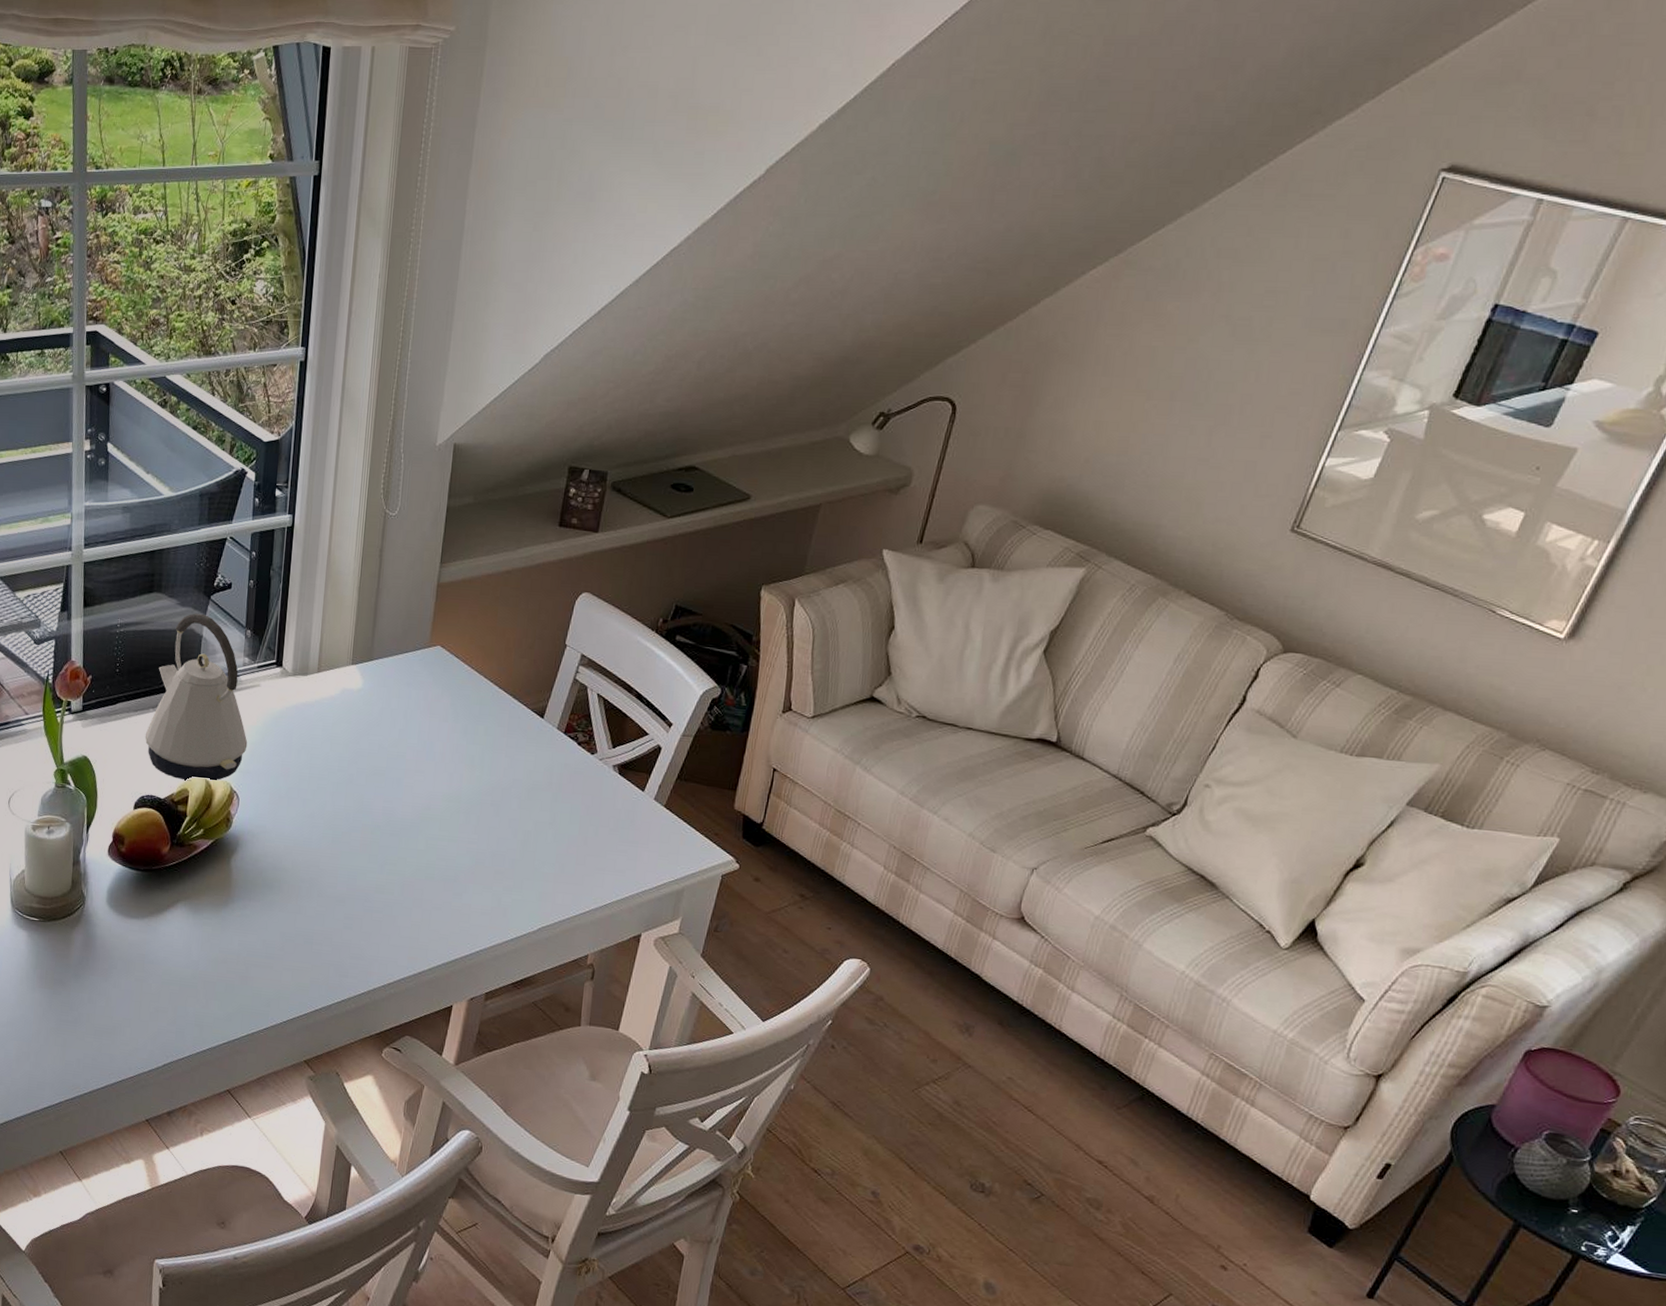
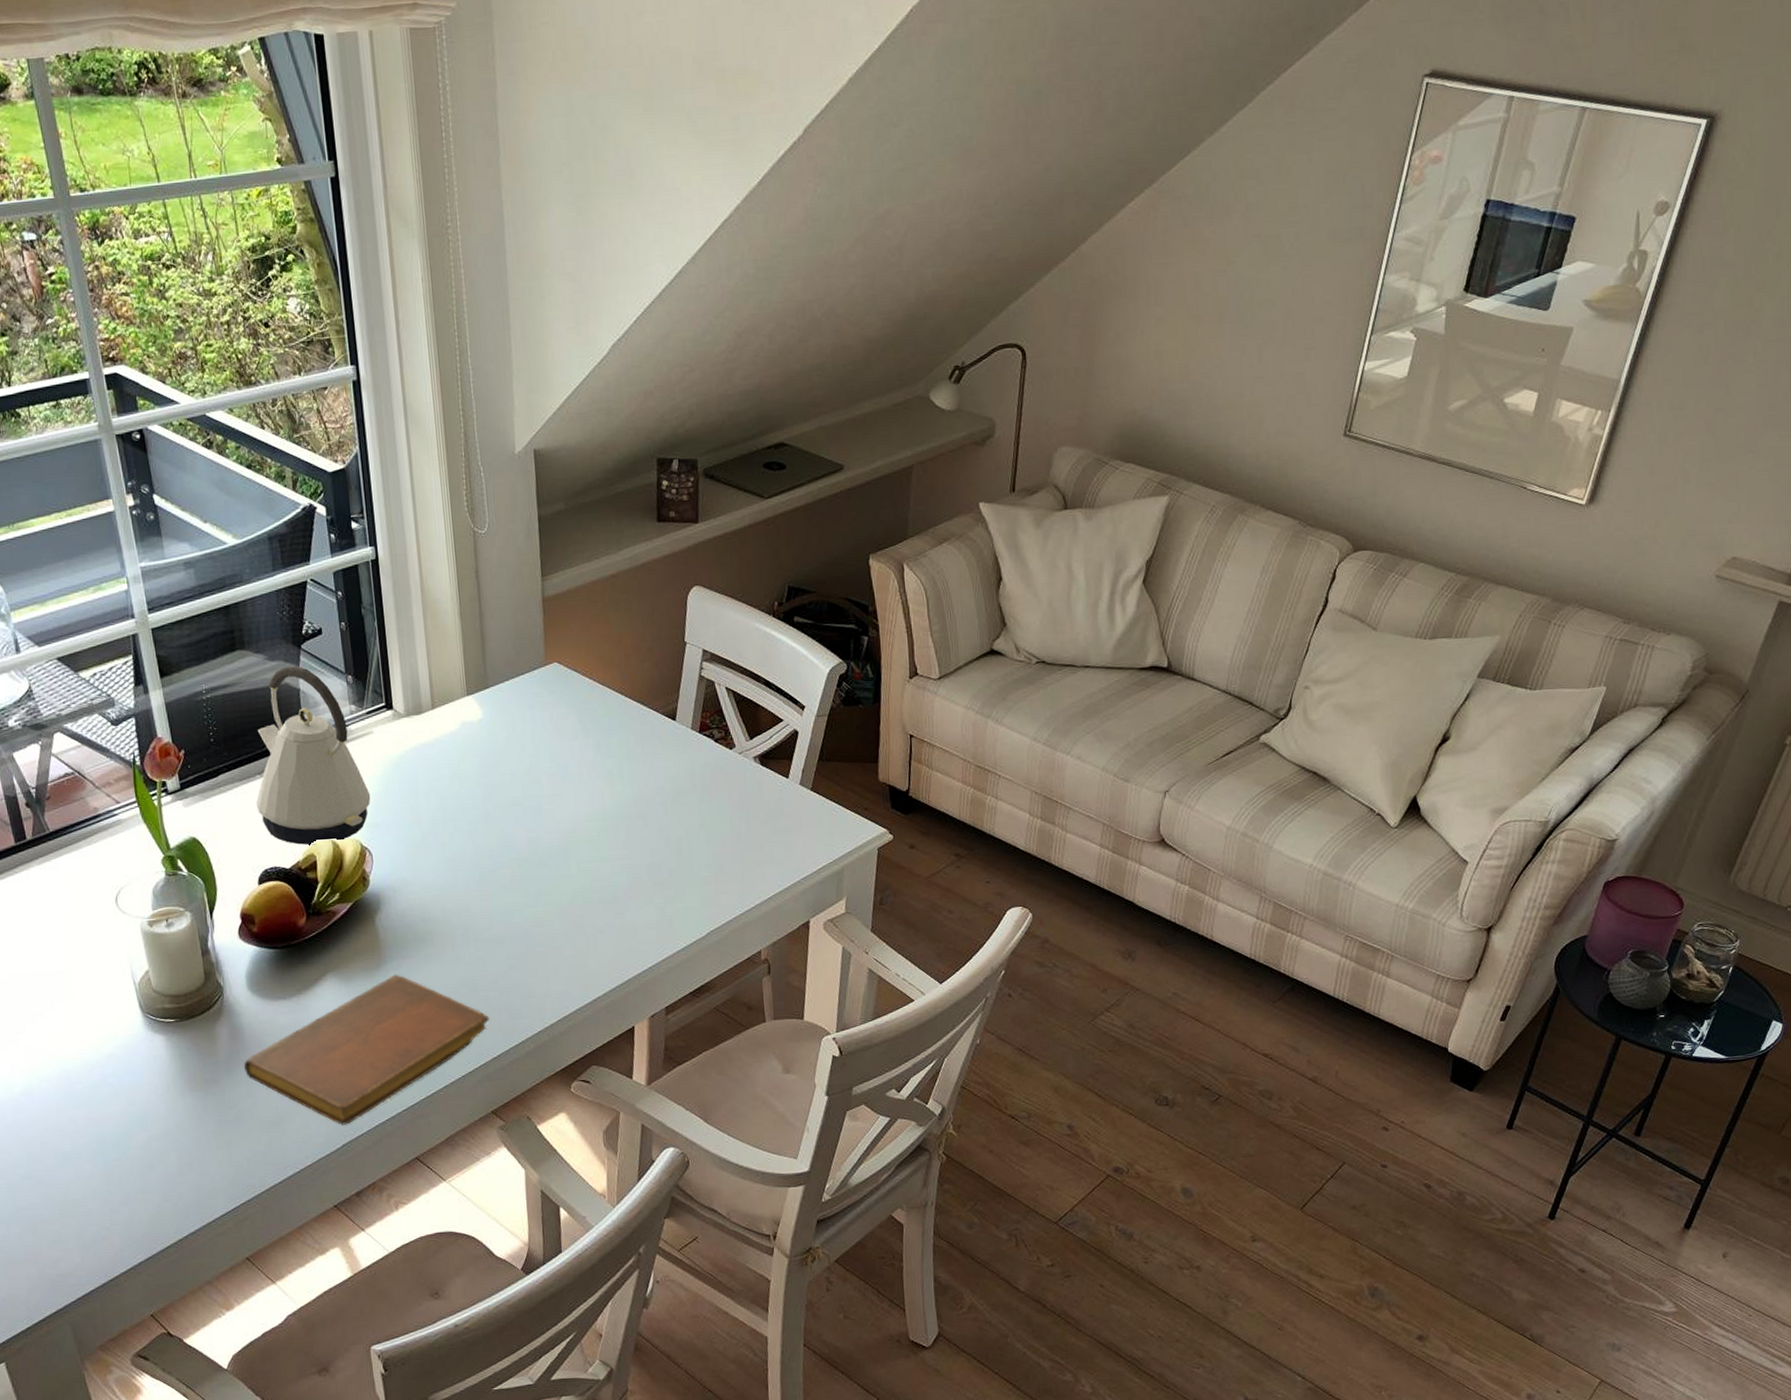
notebook: none [90,914,318,1047] -> present [244,974,489,1125]

